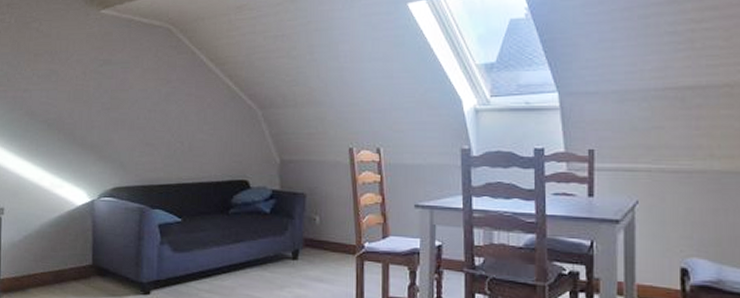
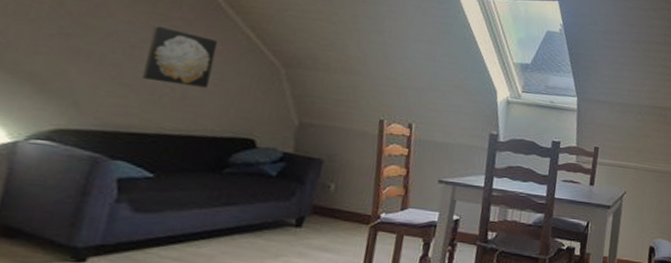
wall art: none [160,90,207,139] -> present [142,26,218,88]

